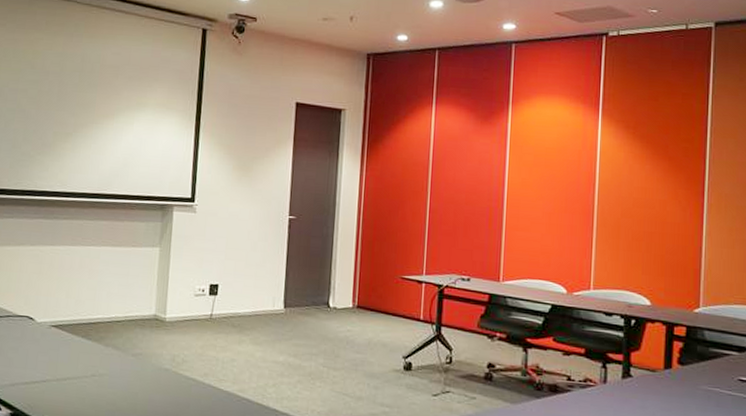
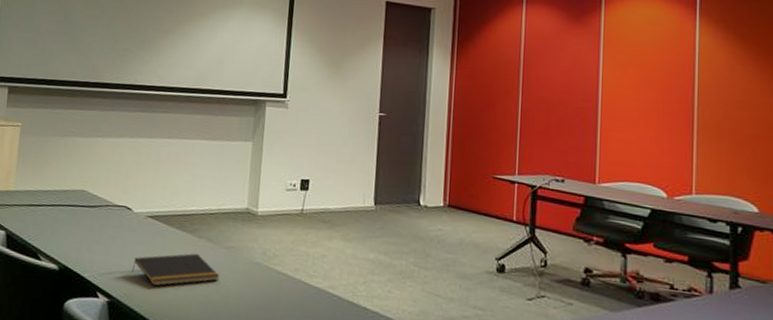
notepad: none [35,361,128,396] -> present [132,253,220,287]

